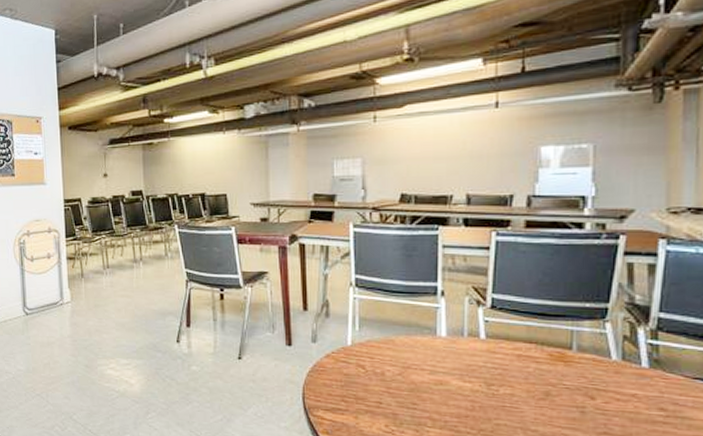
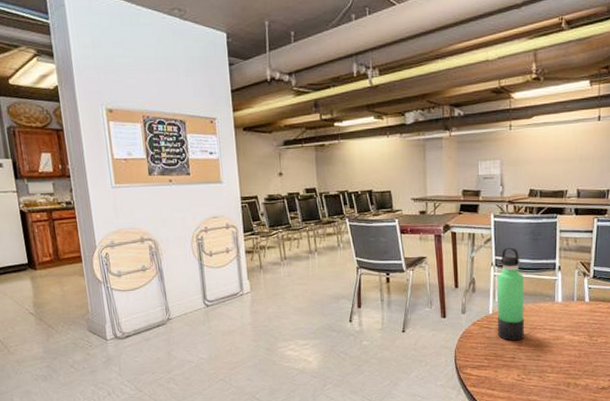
thermos bottle: none [359,264,394,382] -> present [498,247,524,341]

